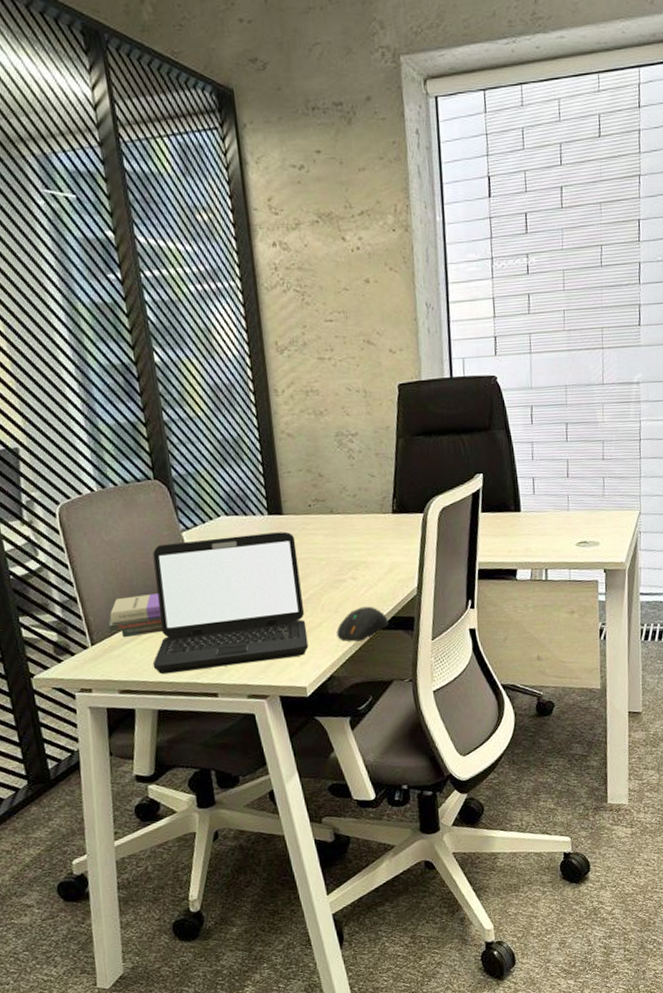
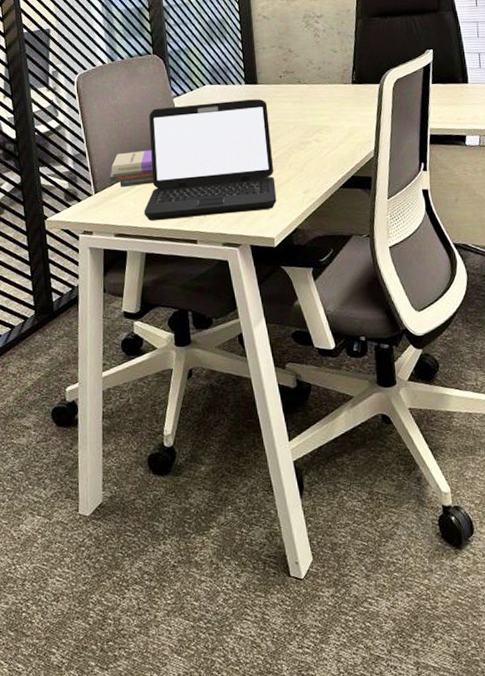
computer mouse: present [336,606,389,642] -> none [302,166,348,198]

